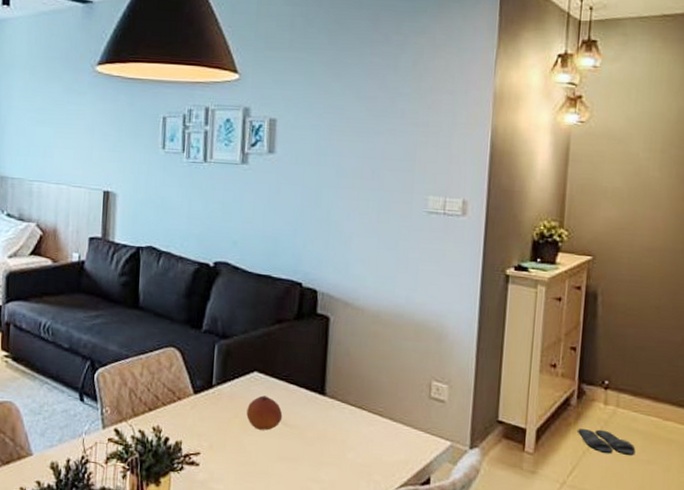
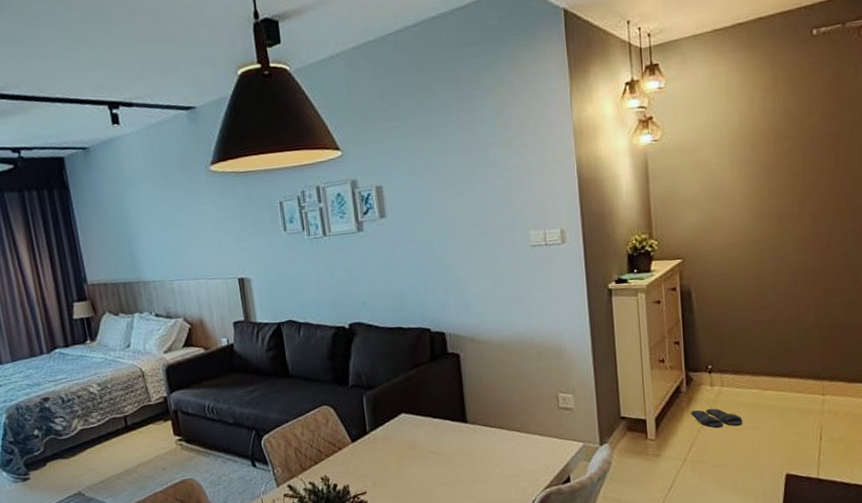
fruit: present [246,395,283,431] -> none [400,432,433,463]

